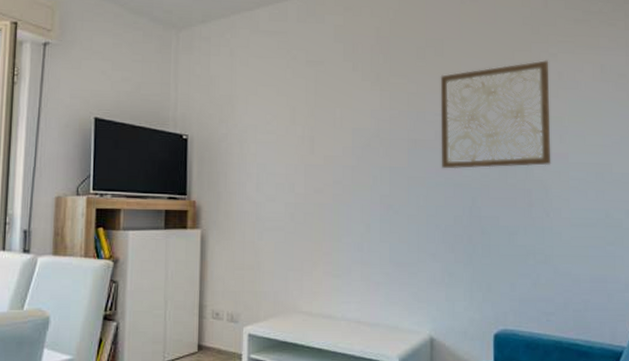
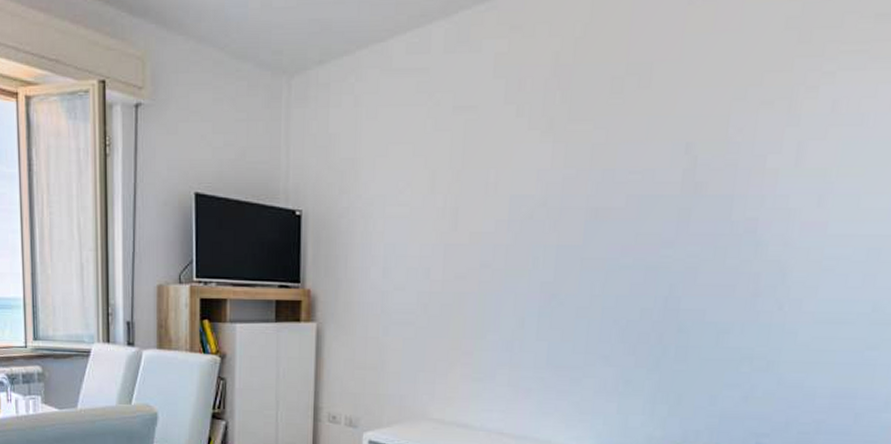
wall art: present [440,59,551,169] -> none [629,82,819,247]

